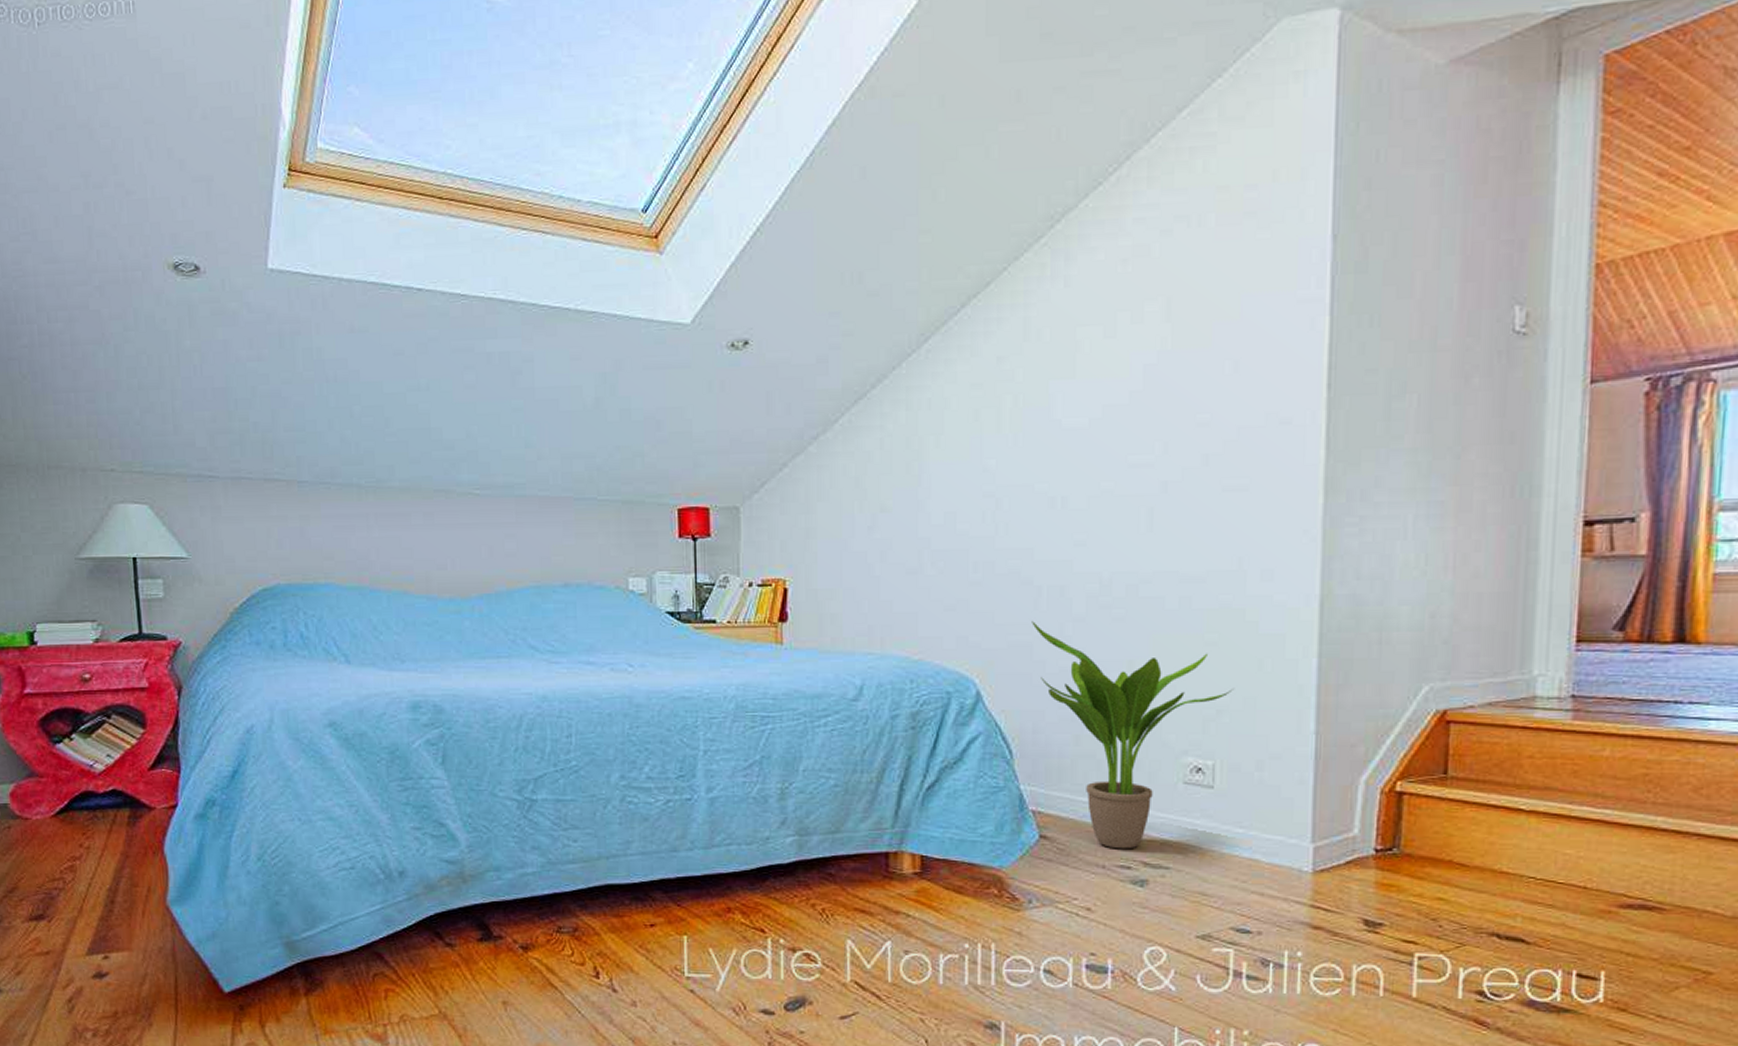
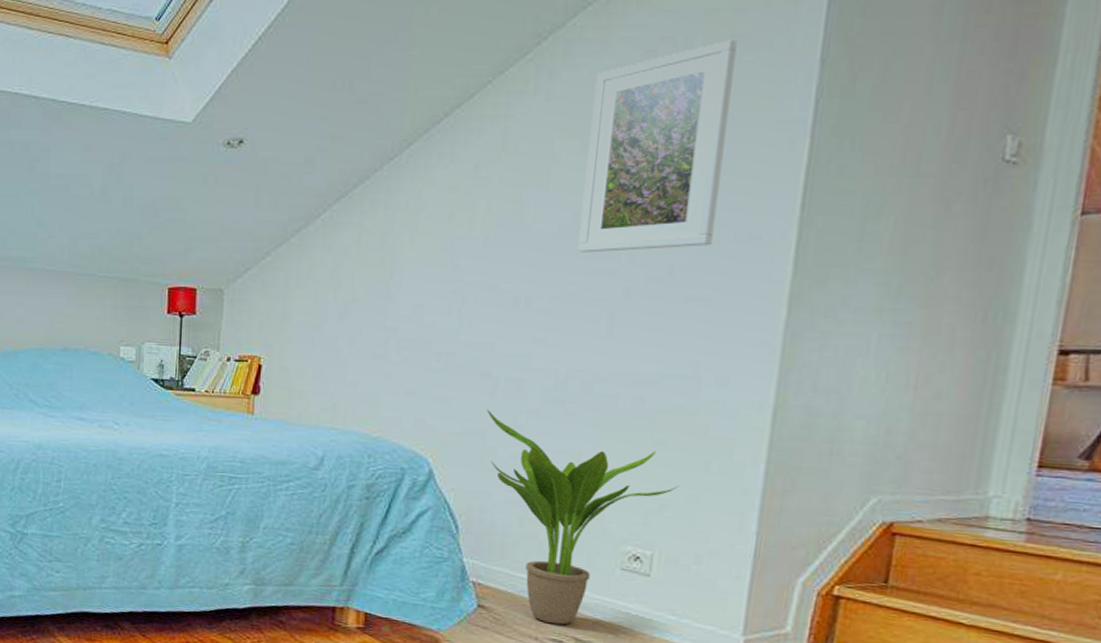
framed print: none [1110,217,1250,446] -> present [577,39,737,253]

